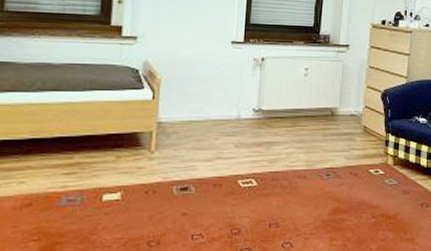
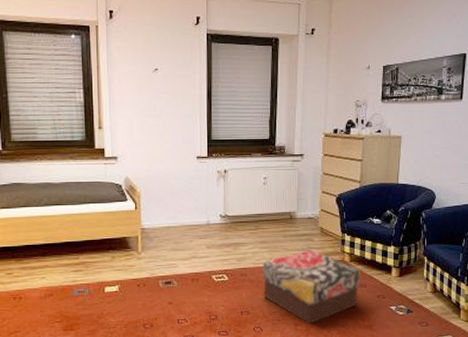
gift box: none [296,150,404,238] -> present [262,249,361,324]

